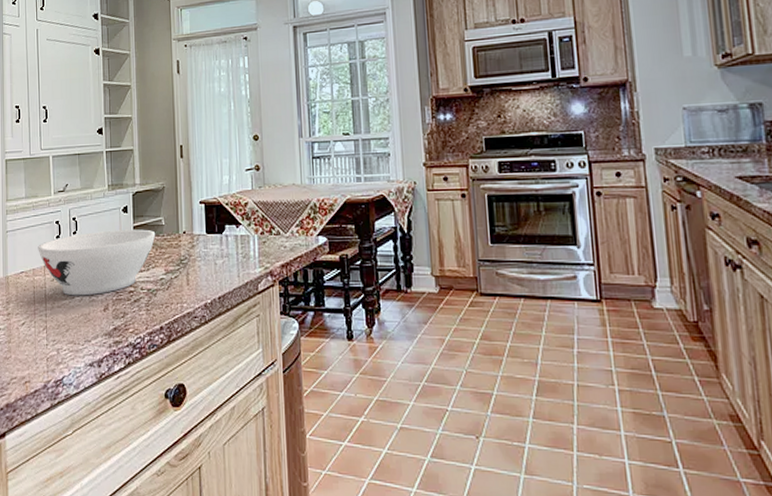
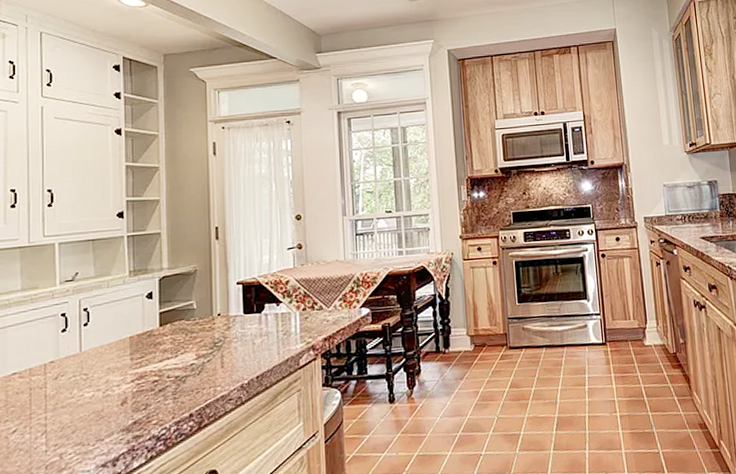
bowl: present [38,229,156,296] -> none [37,314,186,393]

